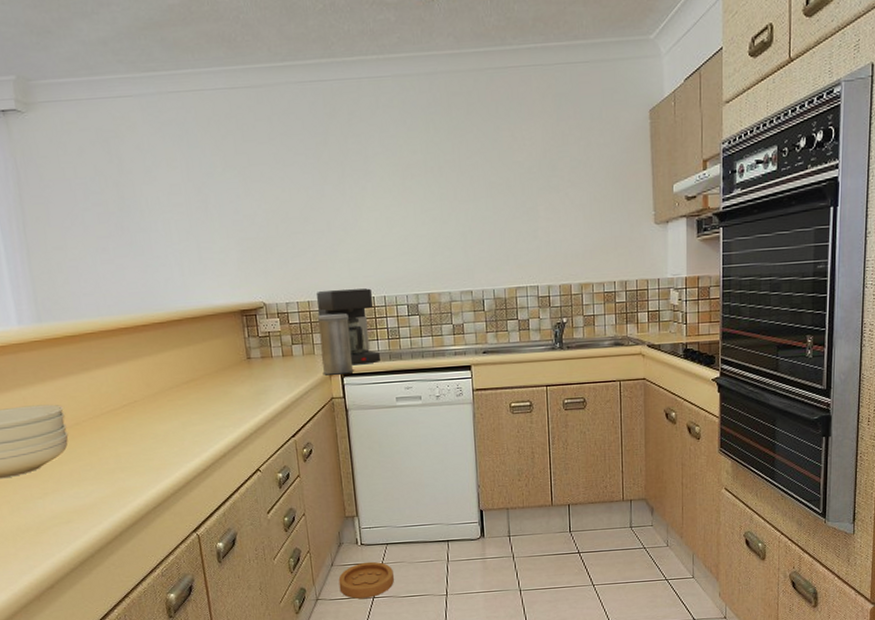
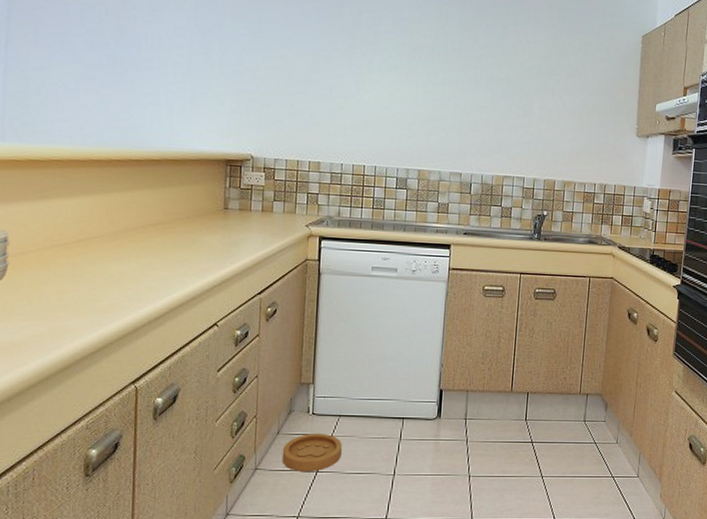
coffee maker: present [316,288,380,365] -> none [303,152,364,230]
canister: present [317,312,354,375] -> none [301,175,336,237]

